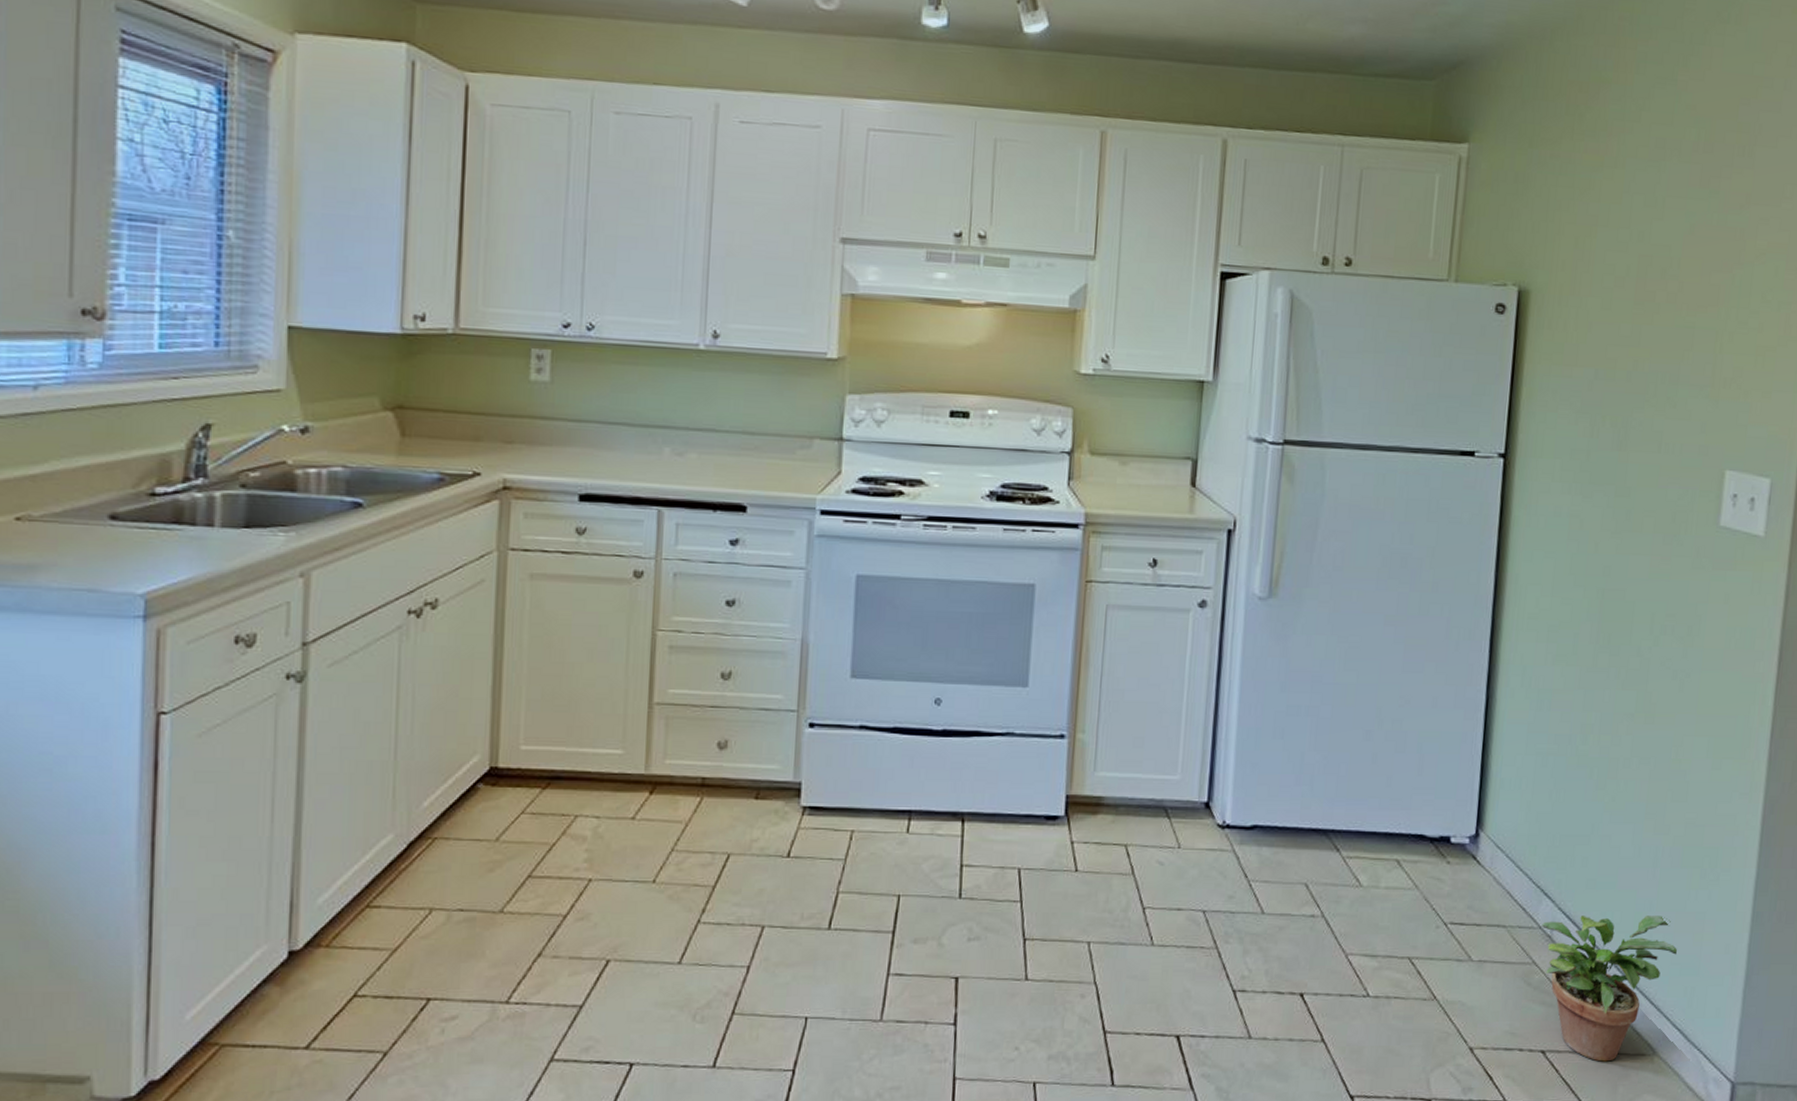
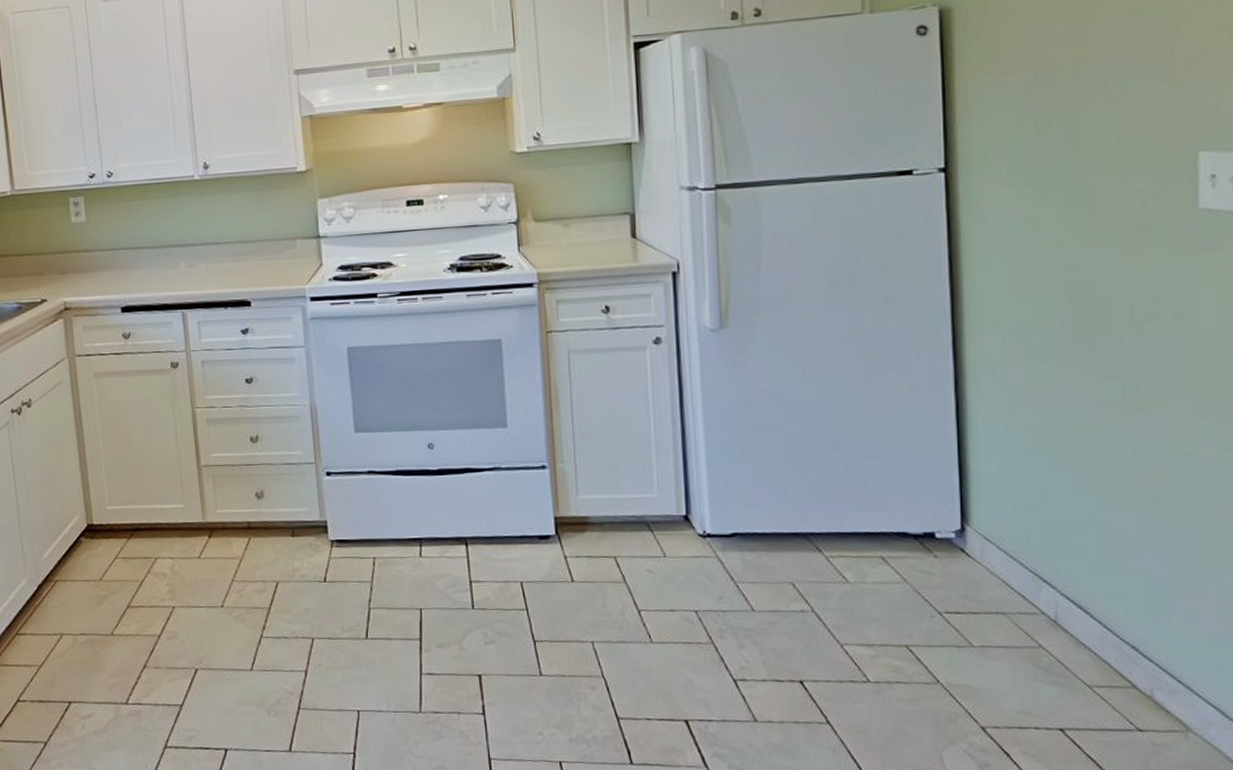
potted plant: present [1541,916,1677,1062] -> none [1044,596,1201,739]

